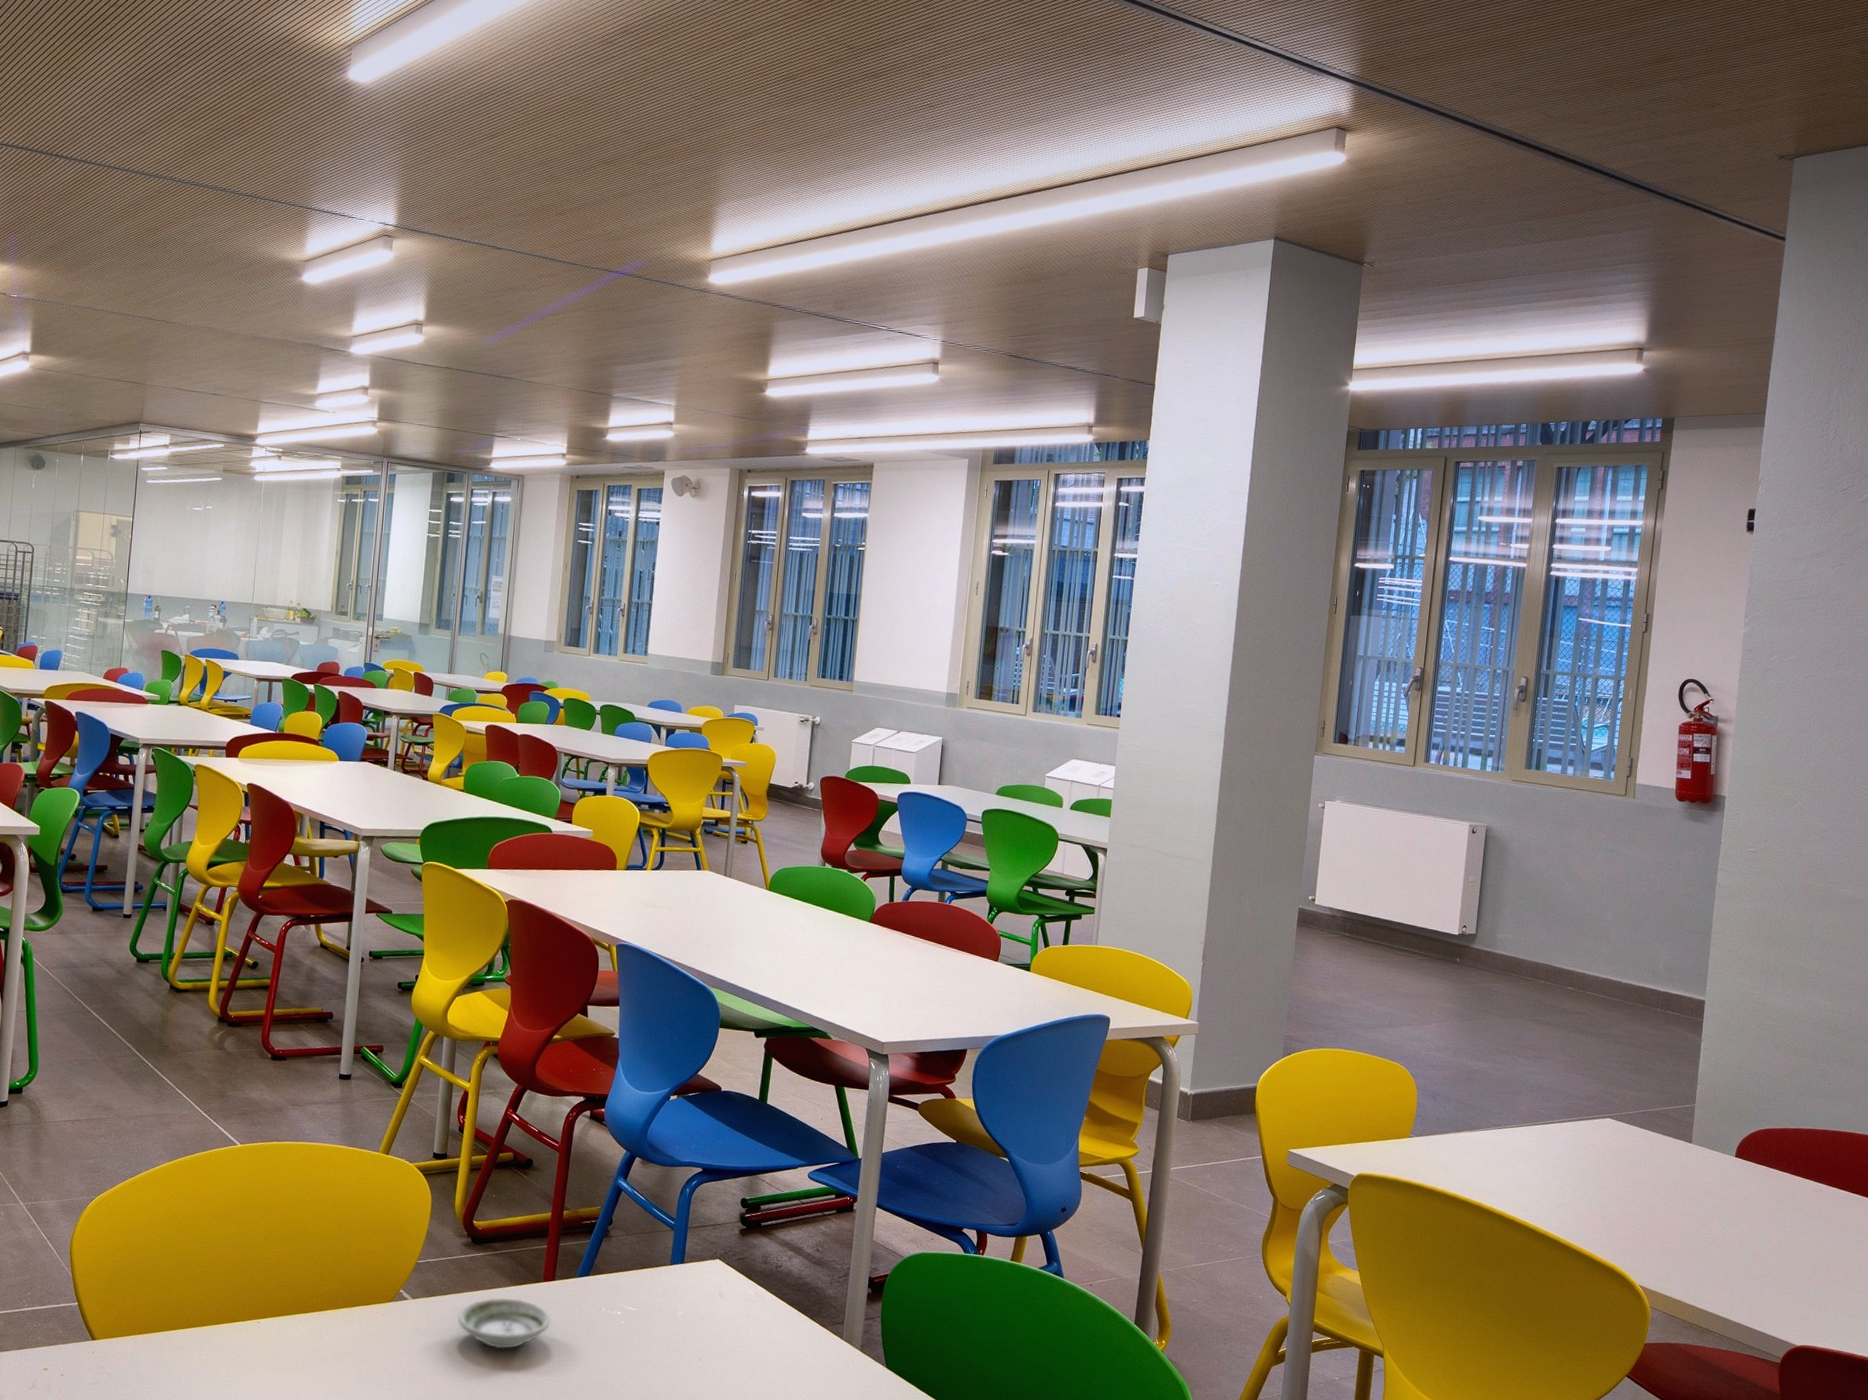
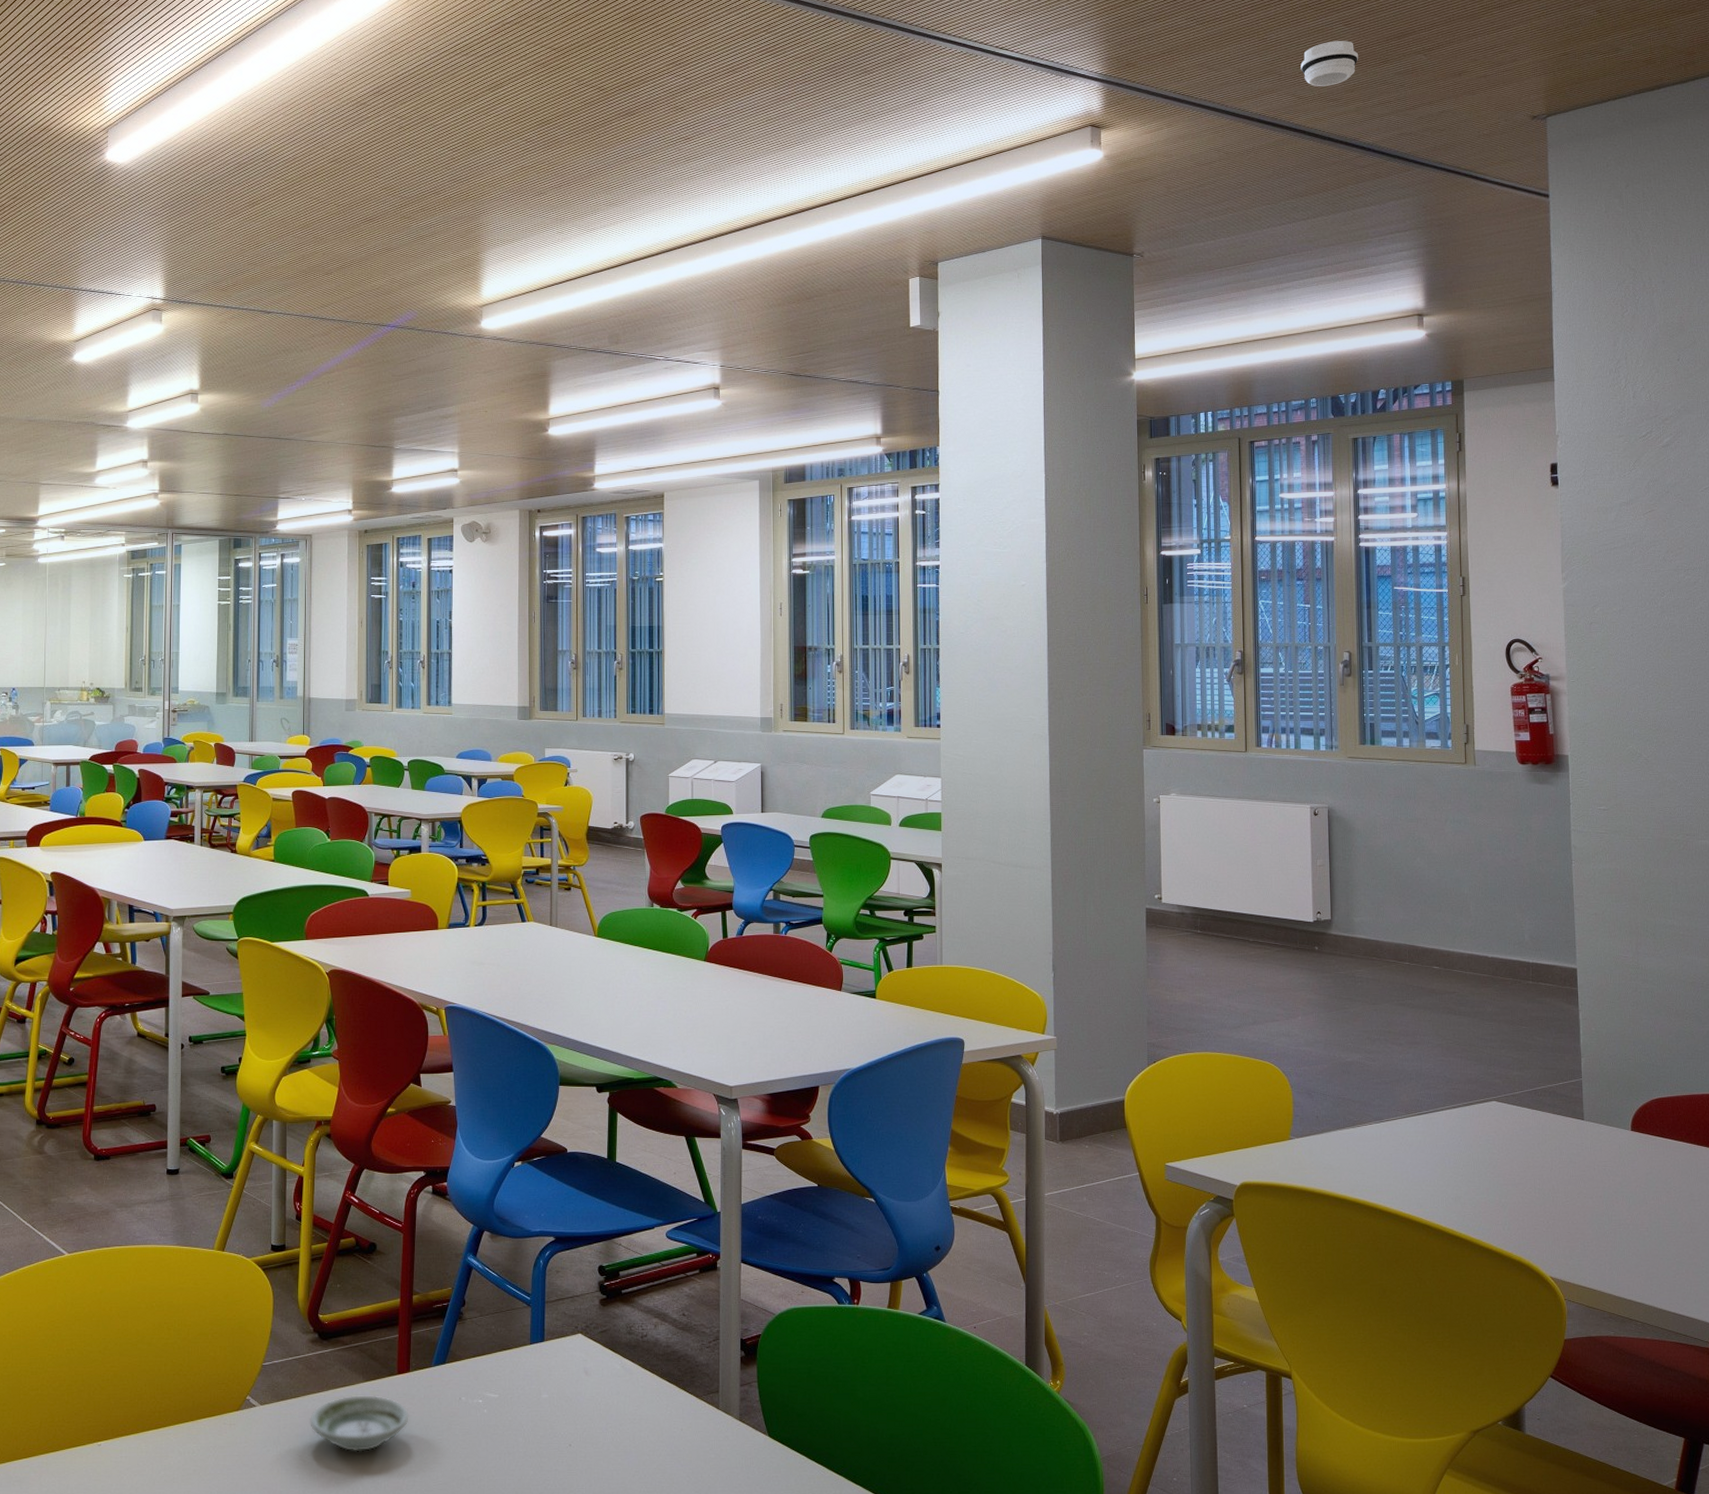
smoke detector: none [1554,60,1615,107] -> present [1300,41,1359,86]

